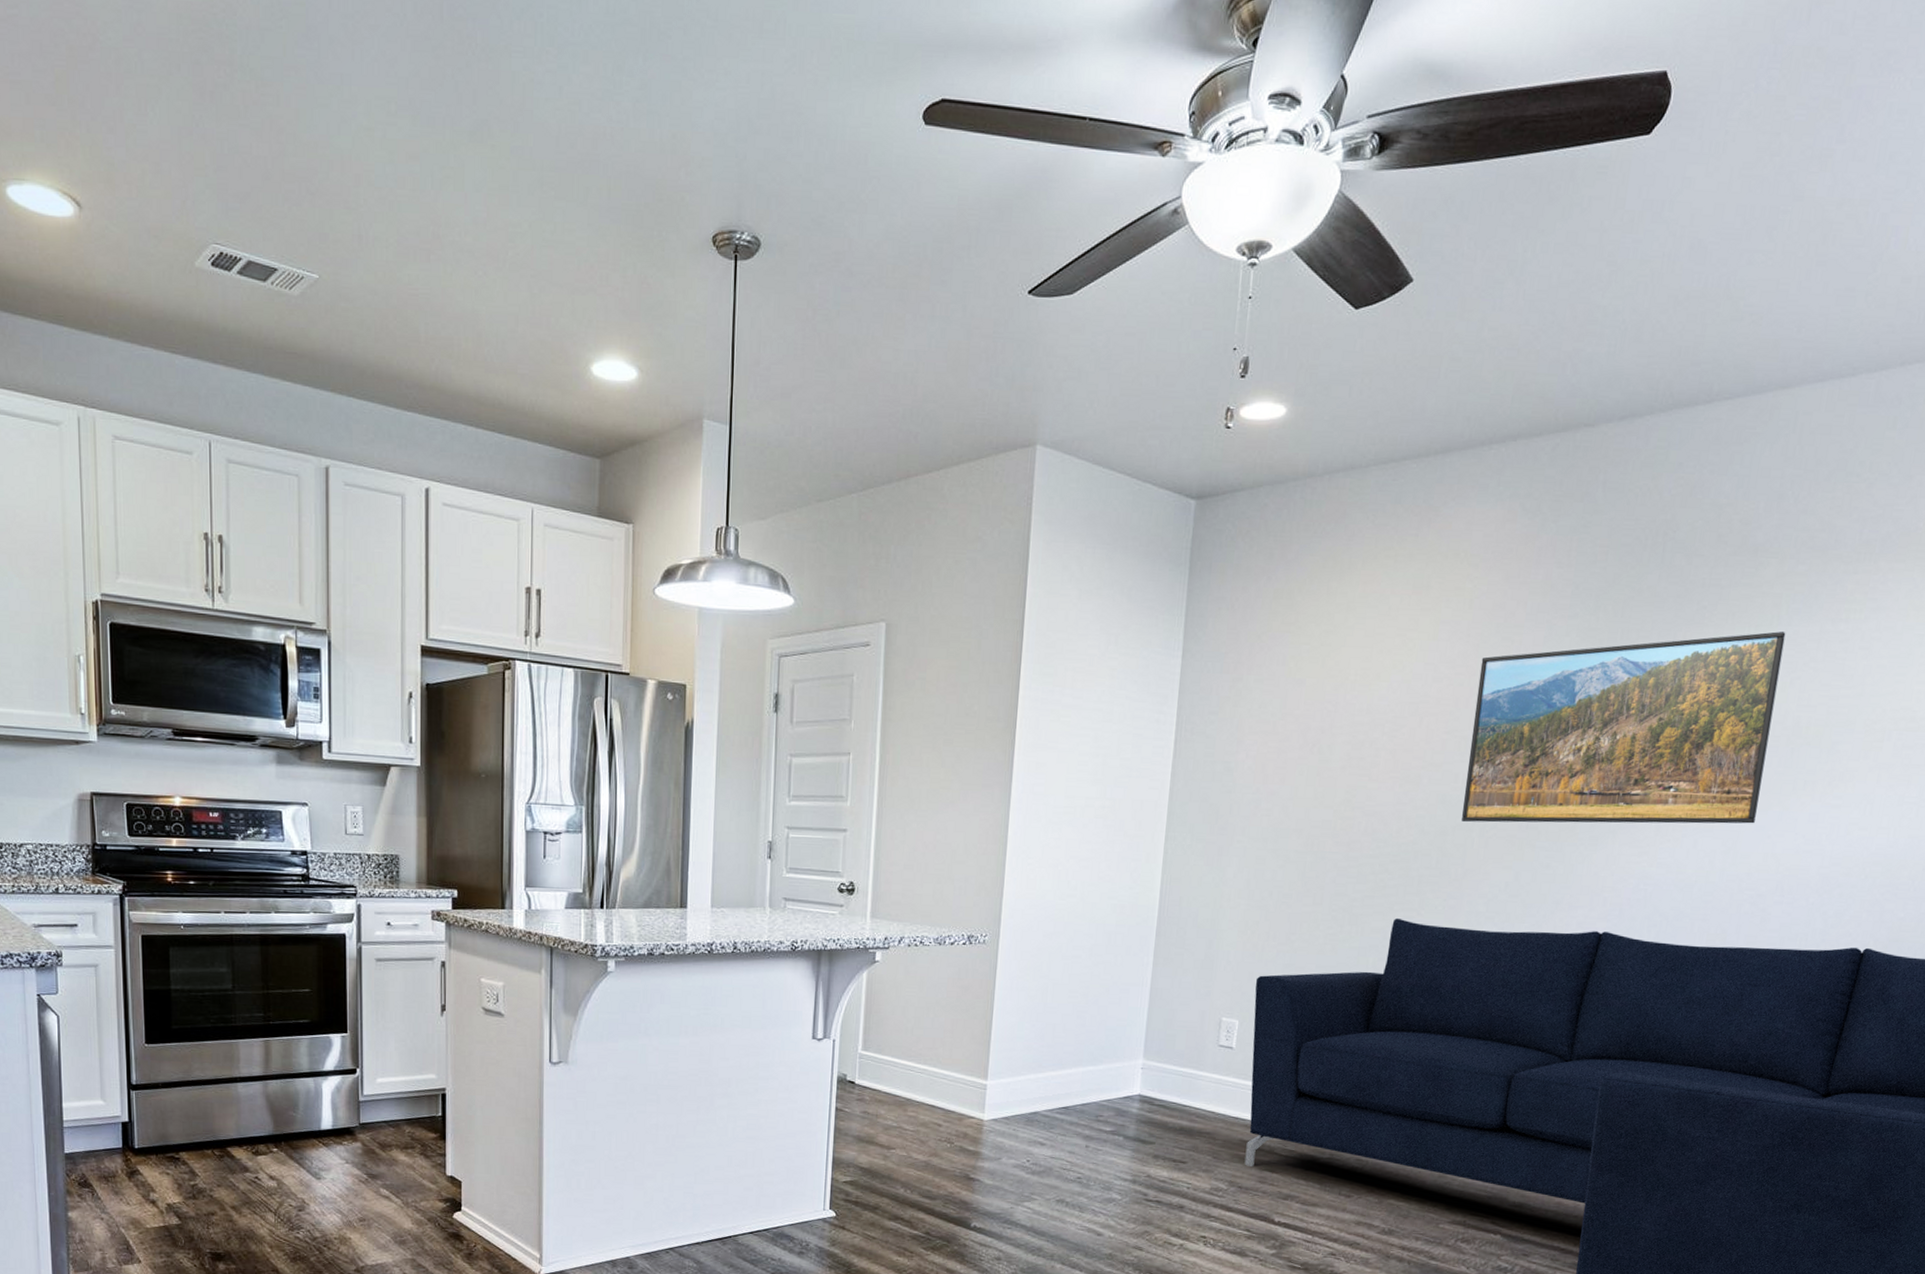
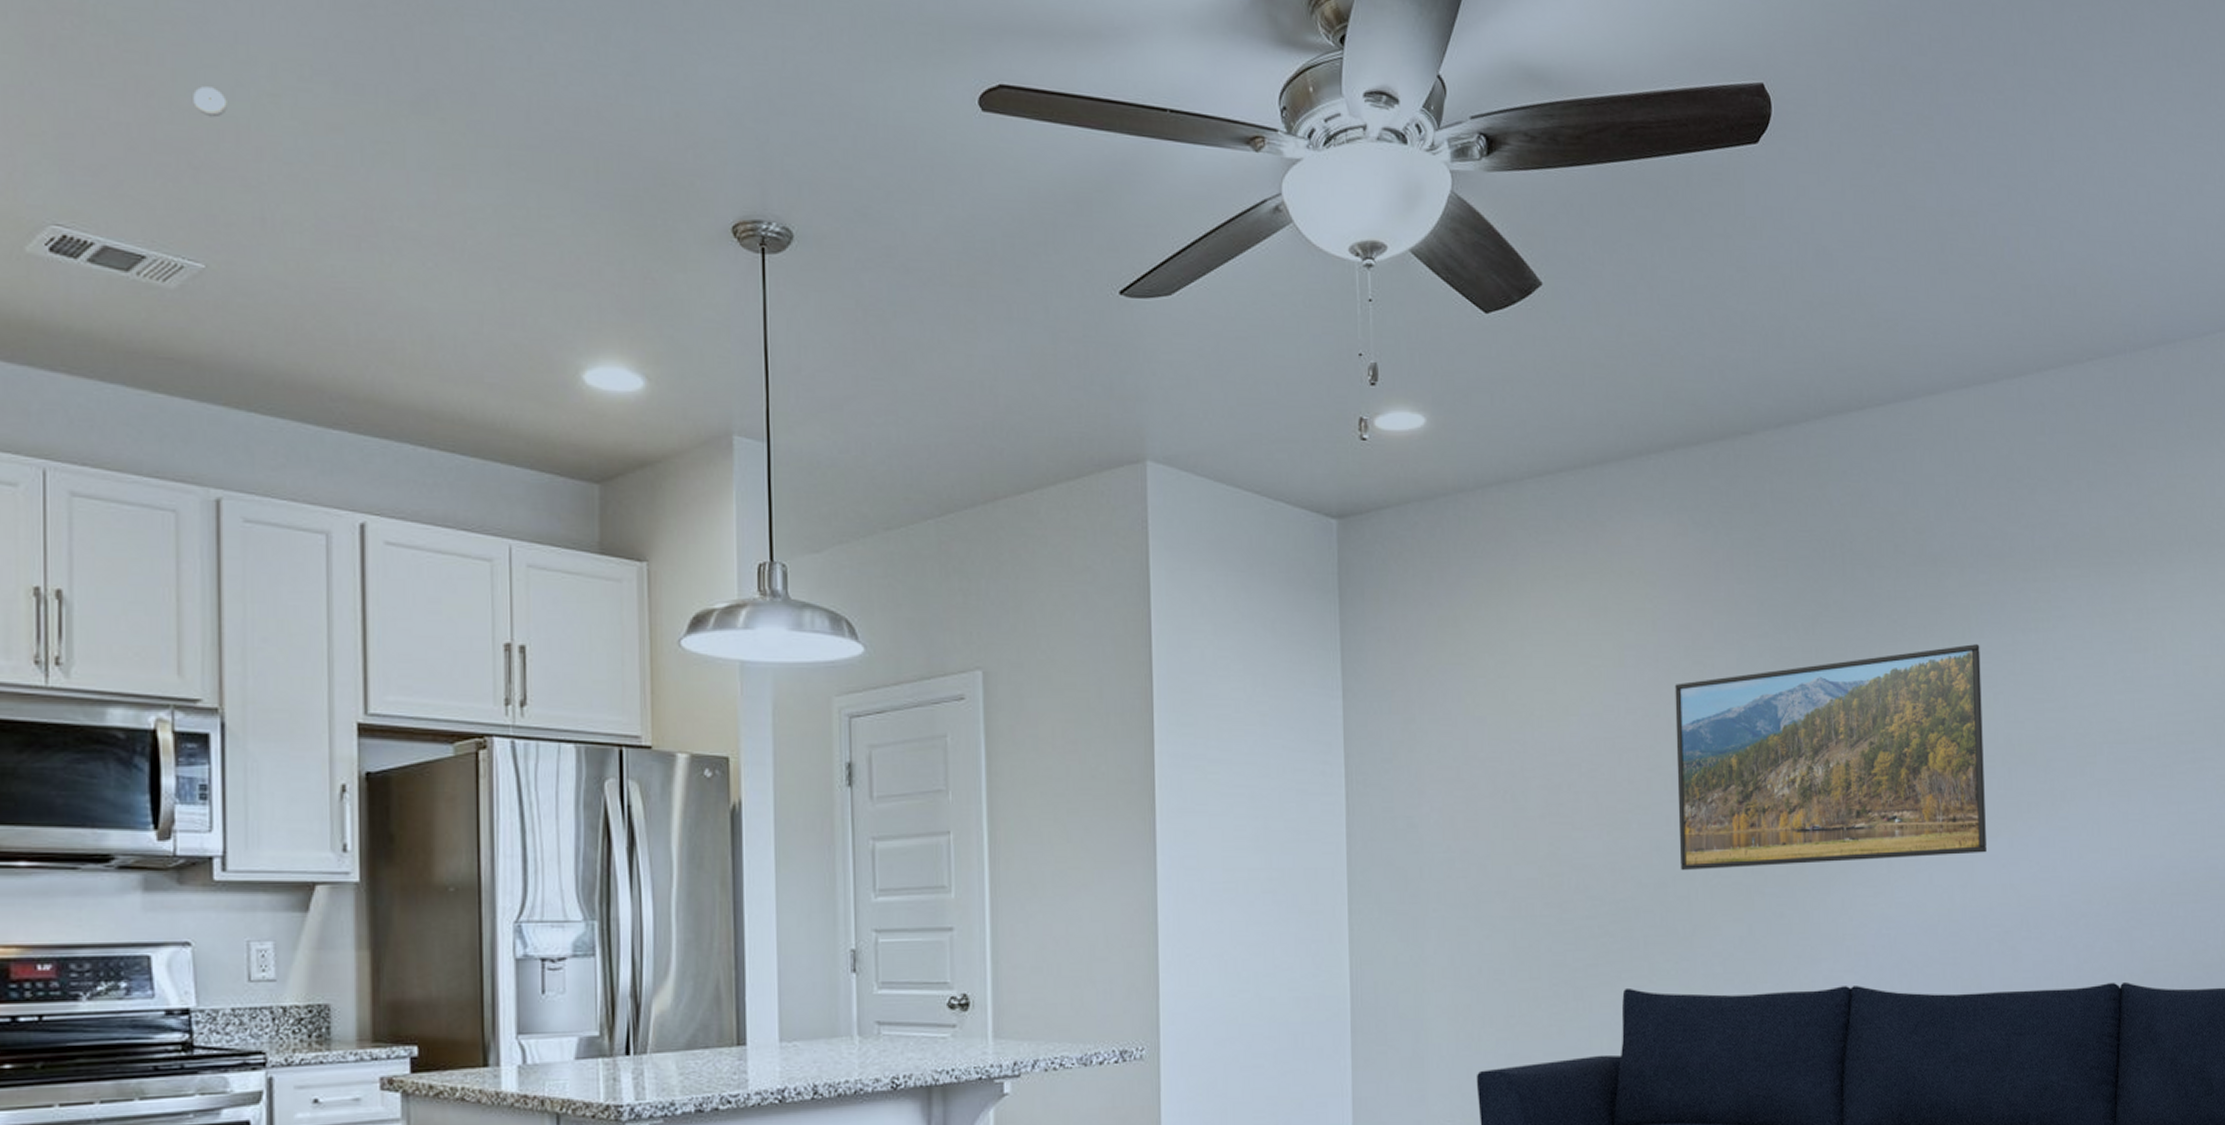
smoke detector: none [311,123,335,150] -> present [193,86,227,118]

